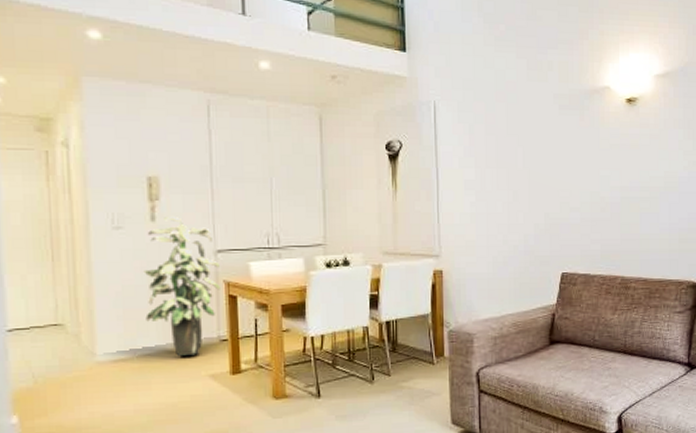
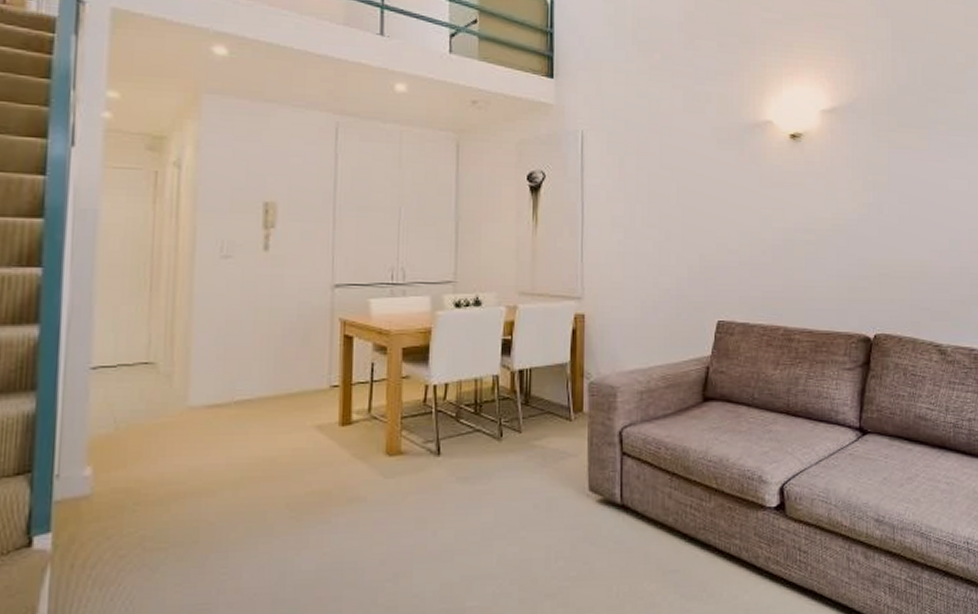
indoor plant: present [143,217,220,356] -> none [248,246,336,403]

